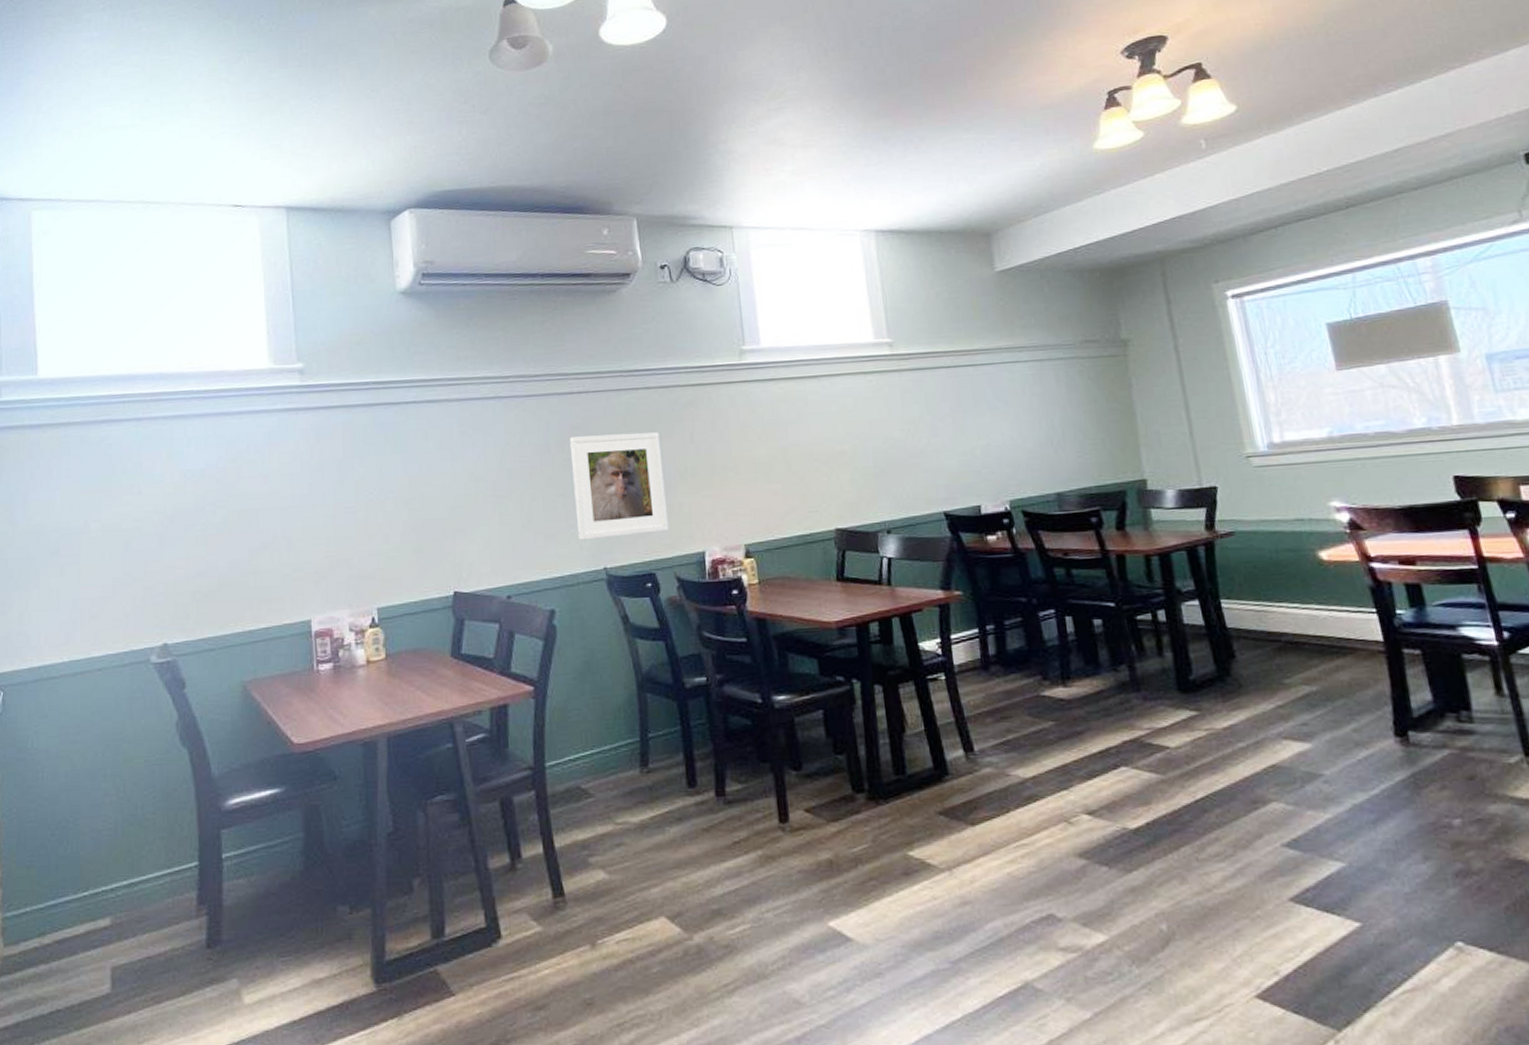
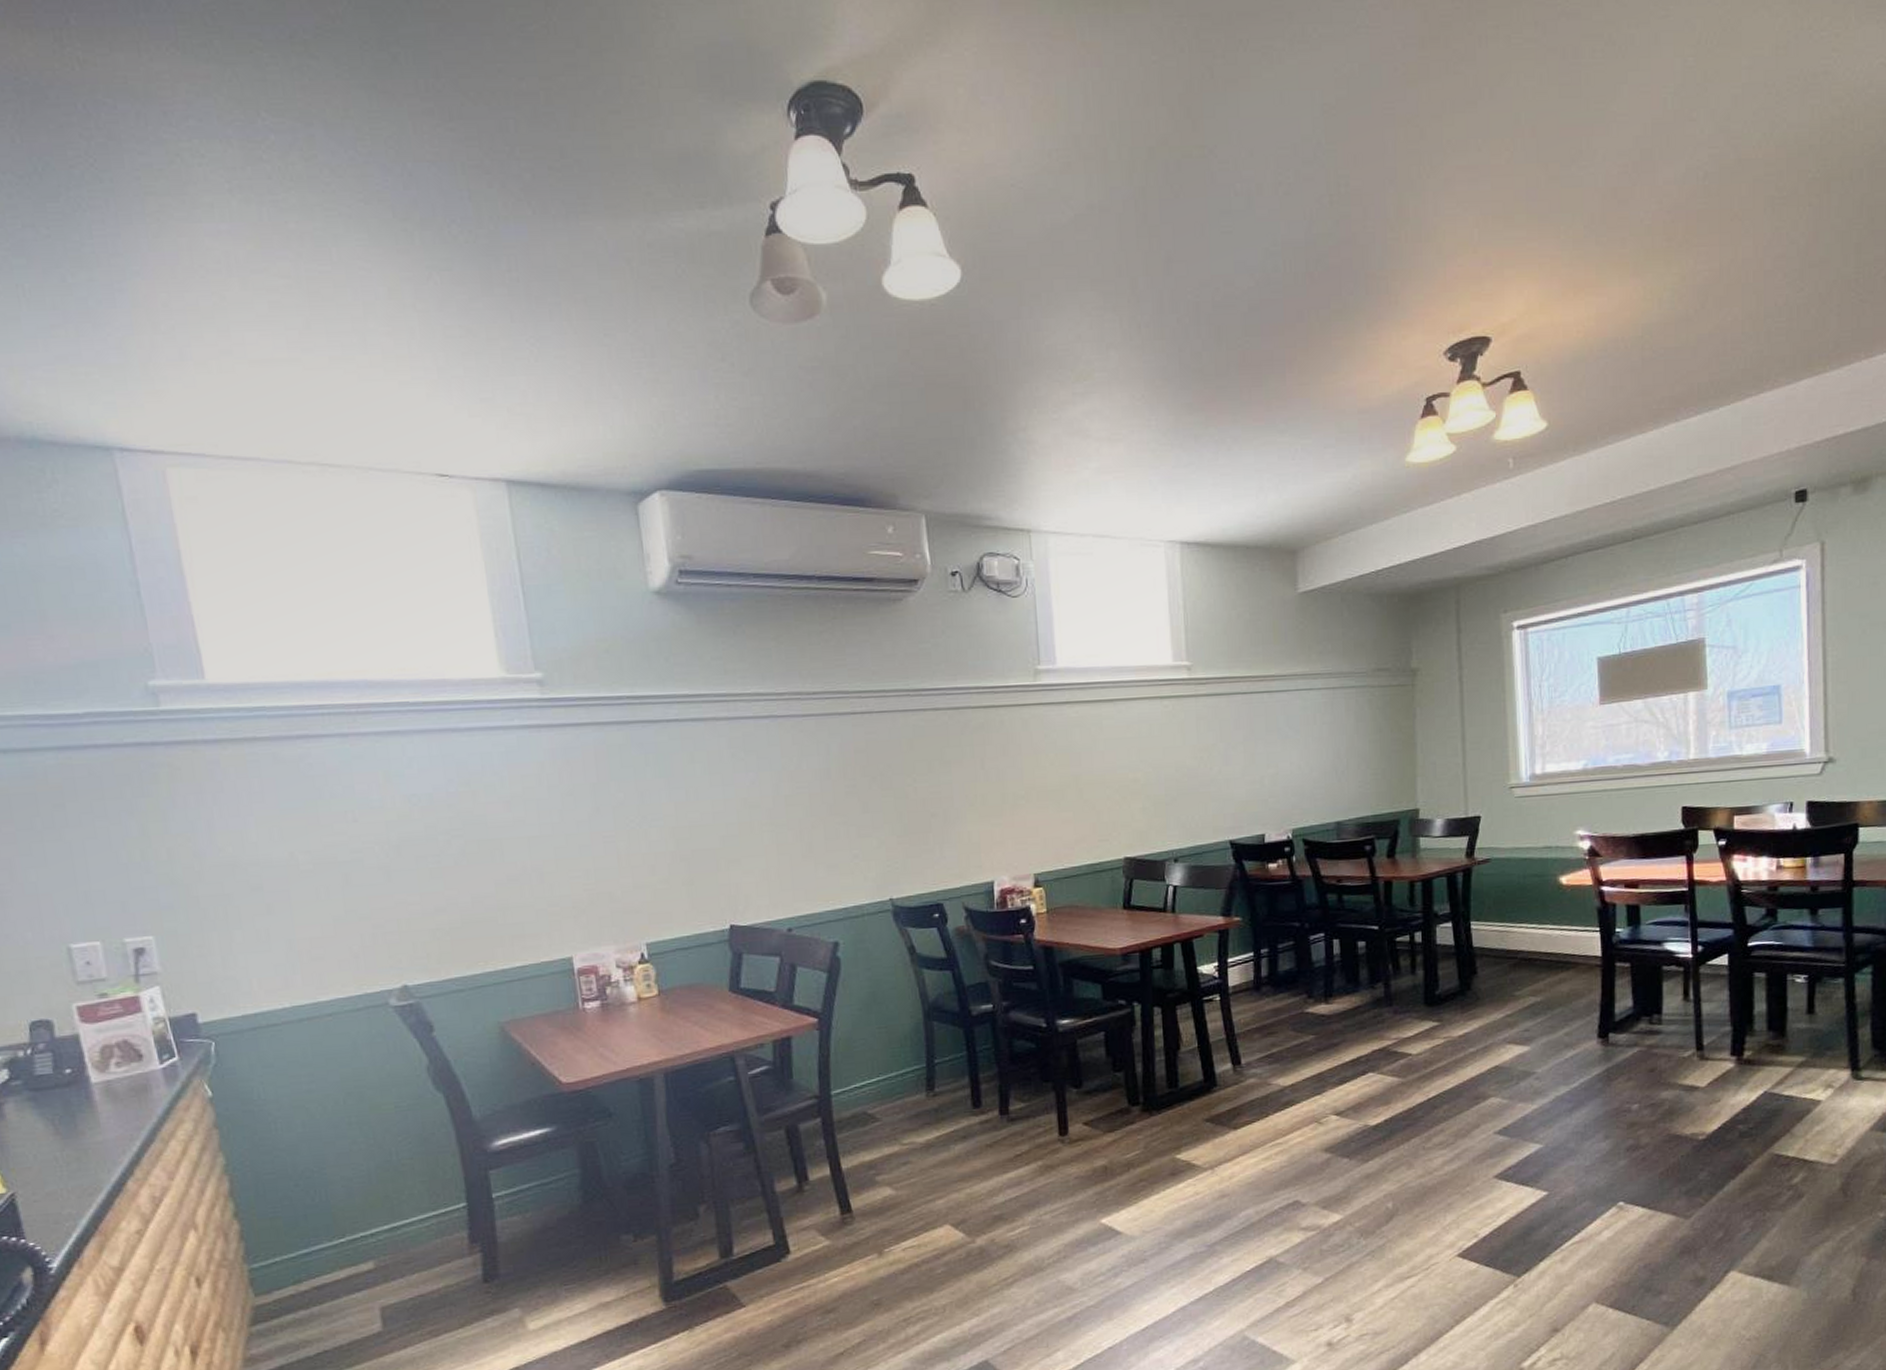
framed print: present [569,432,669,540] -> none [851,757,958,871]

